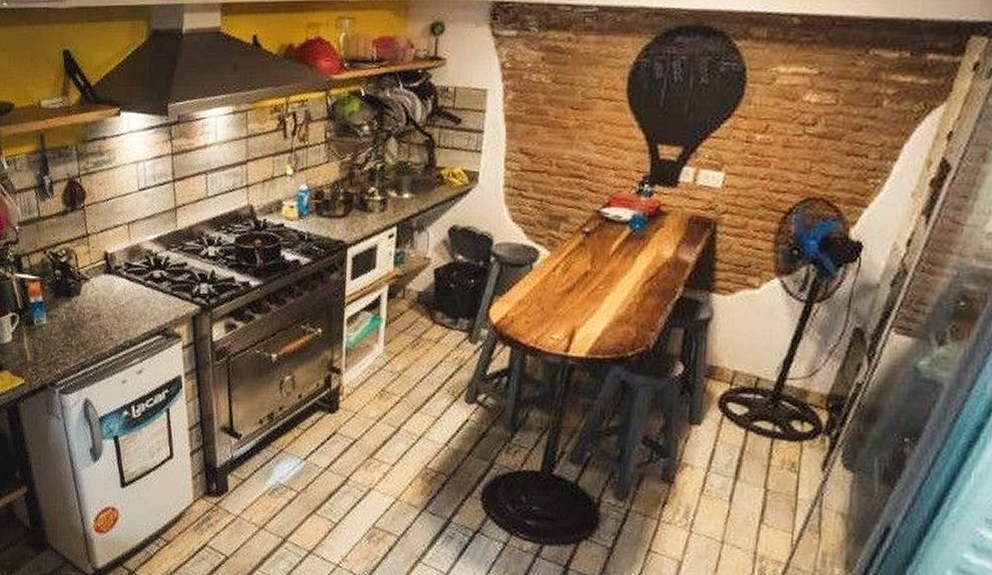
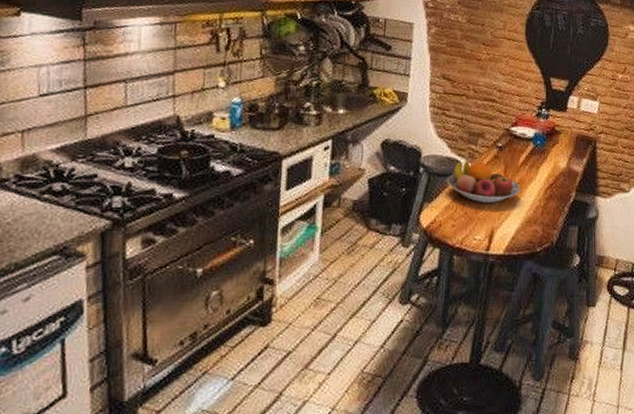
fruit bowl: none [522,249,611,299] -> present [447,160,520,204]

